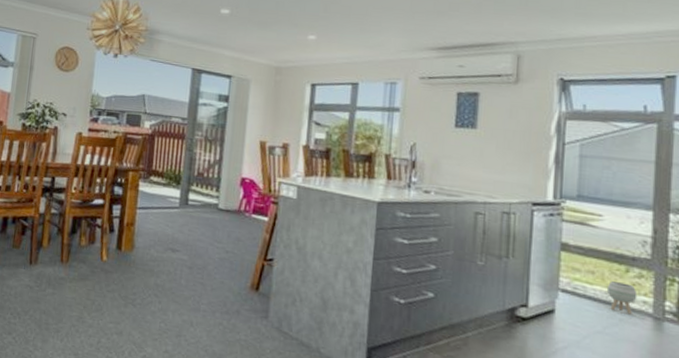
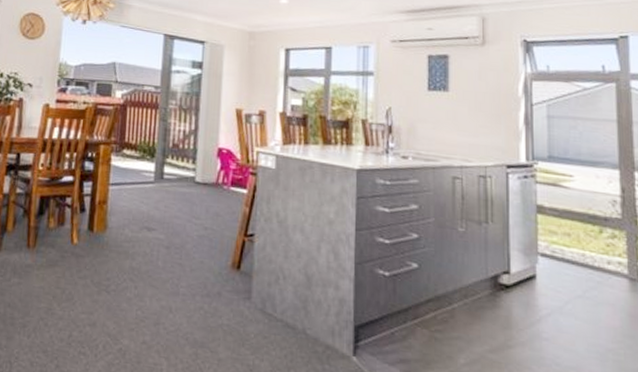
planter: present [606,281,638,315] -> none [583,243,613,277]

